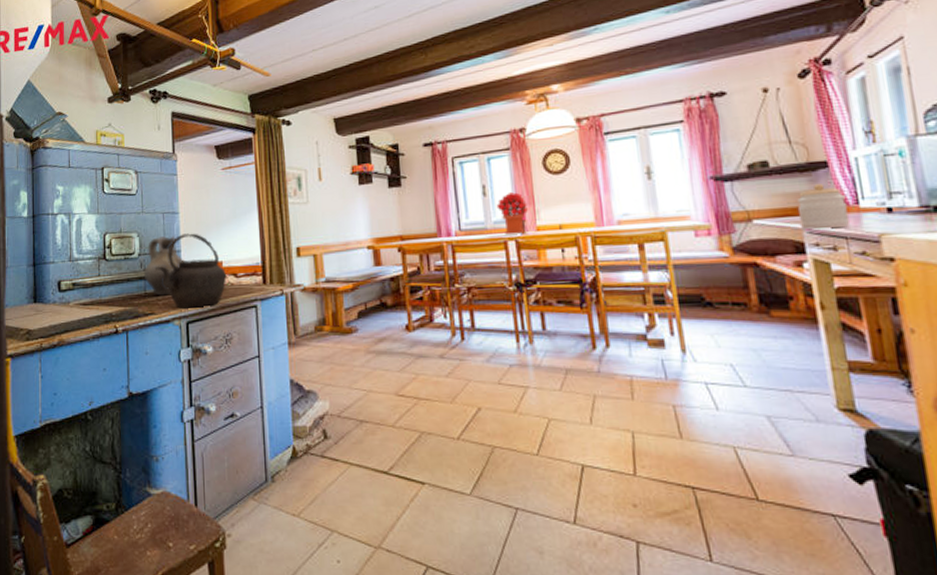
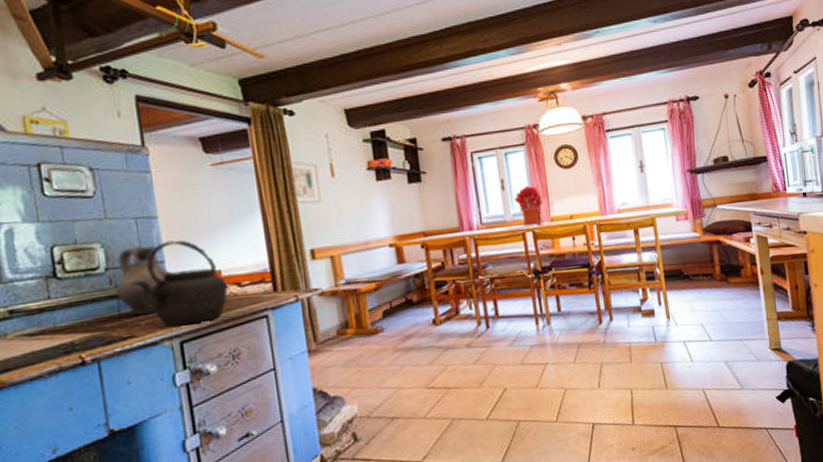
jar: present [796,184,850,230] -> none [746,175,780,212]

